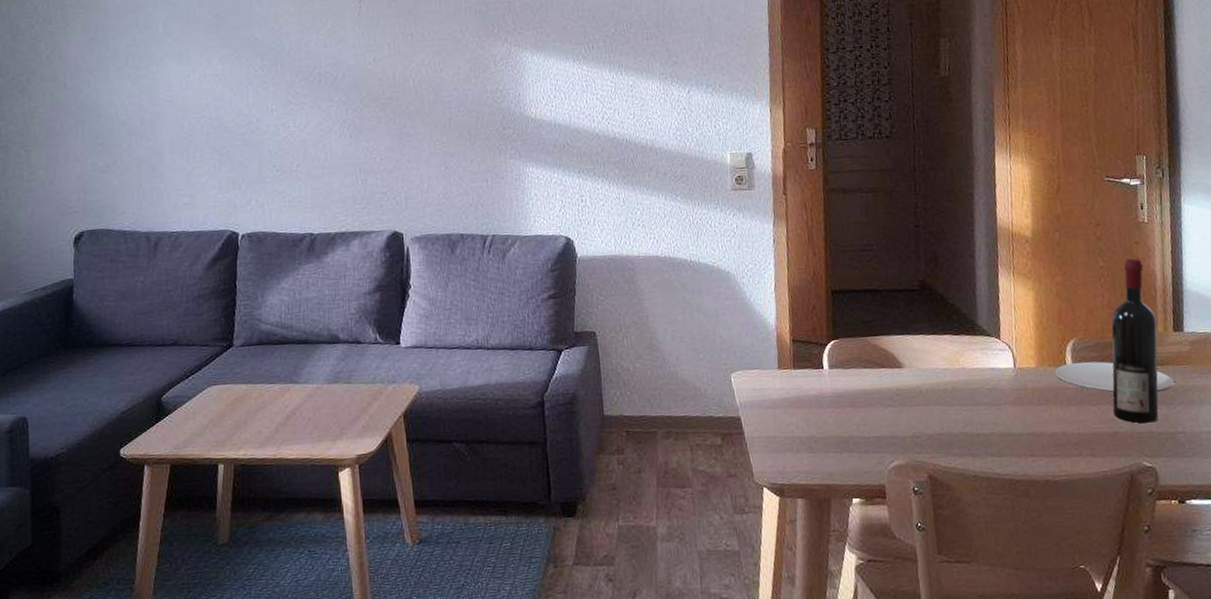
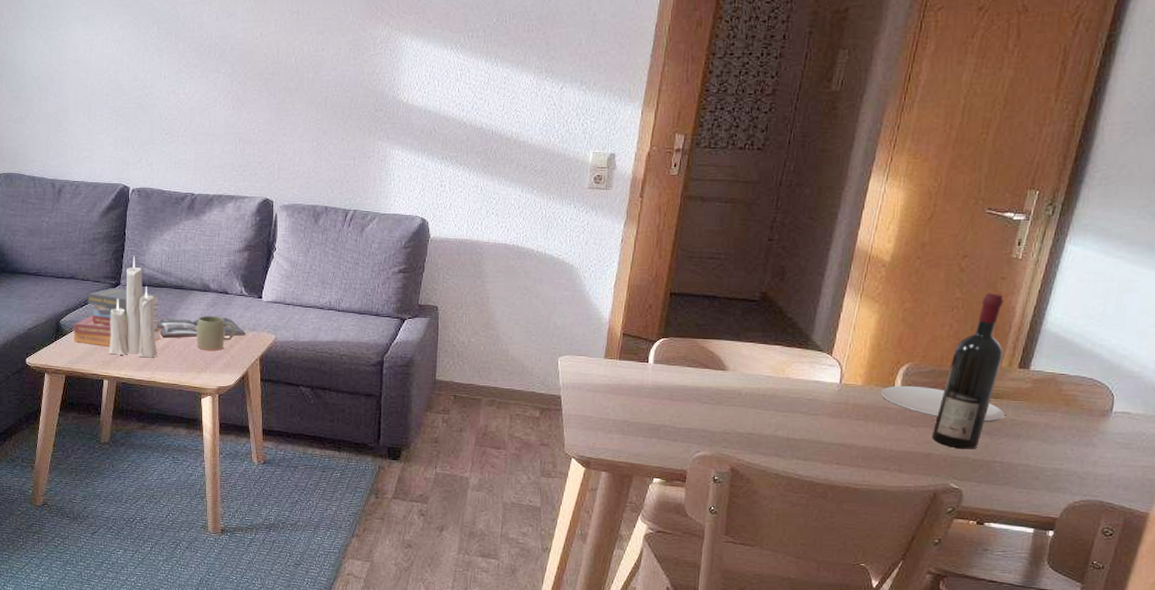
books: none [178,350,286,423] -> present [73,287,162,347]
candle: none [222,311,282,432] -> present [109,256,157,358]
magazine: none [278,371,385,405] -> present [156,318,246,339]
mug: none [326,370,373,414] -> present [196,315,235,351]

